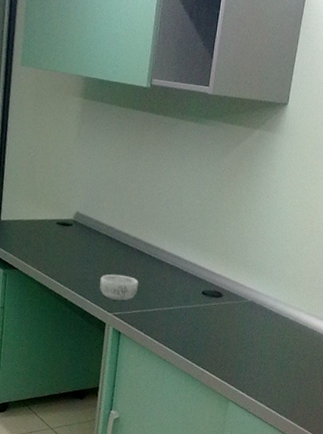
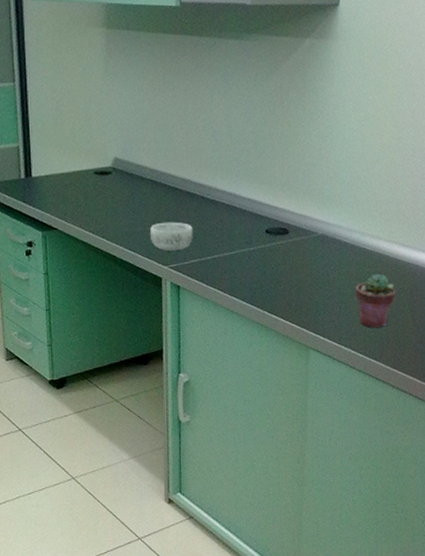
potted succulent: none [274,341,310,389] -> present [355,273,396,328]

